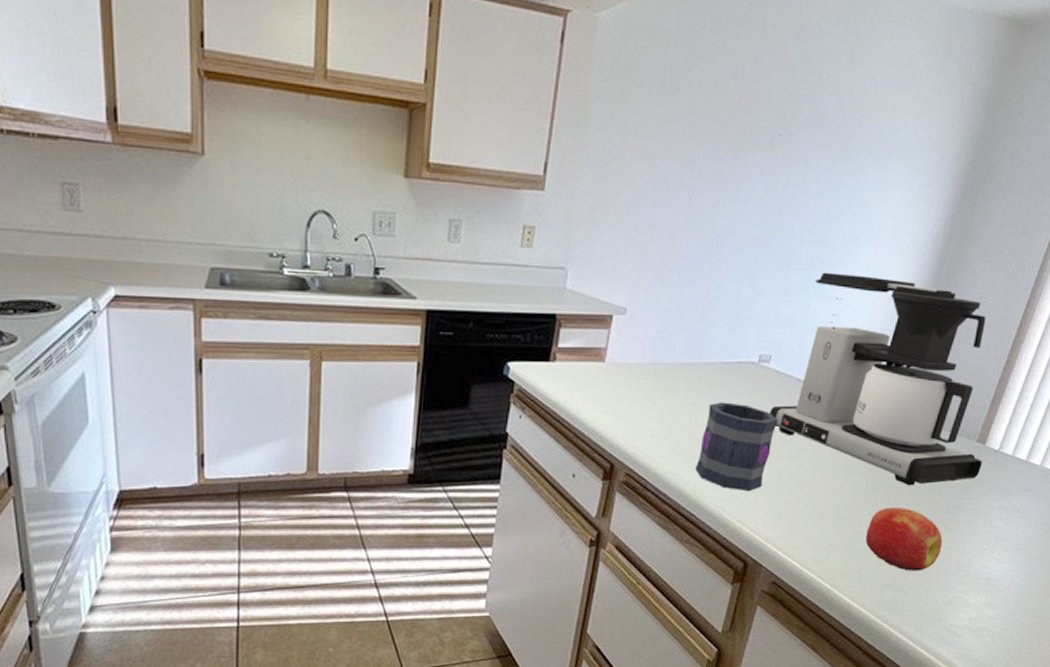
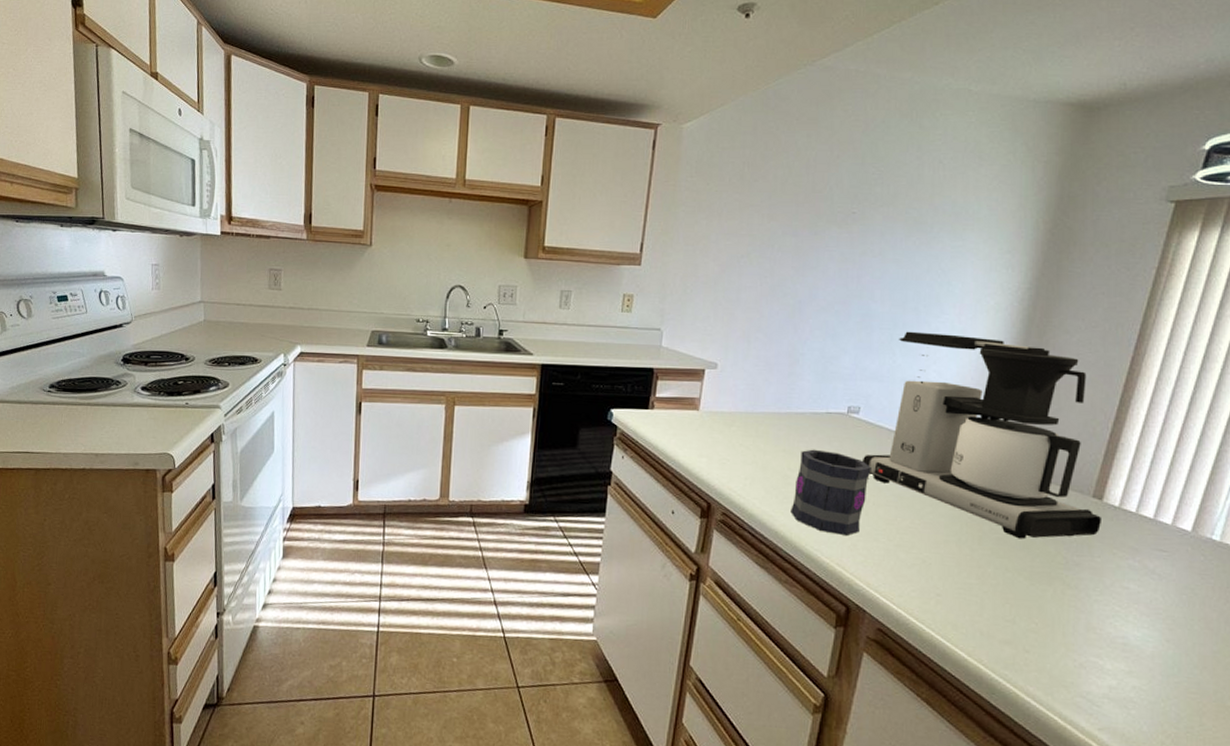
apple: present [865,507,943,571] -> none [977,560,1066,630]

